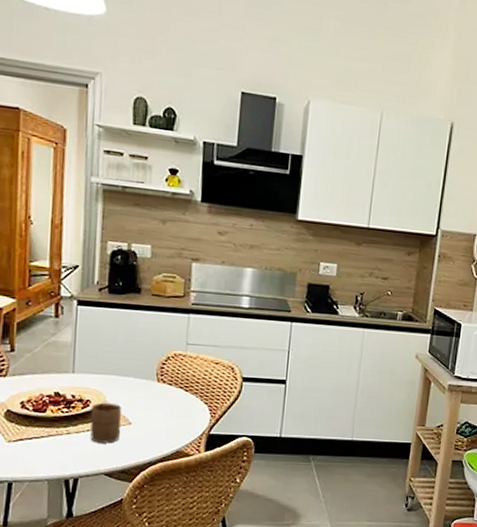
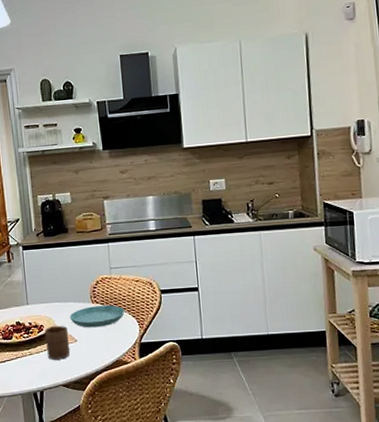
saucer: none [126,385,197,411] -> present [70,305,125,328]

